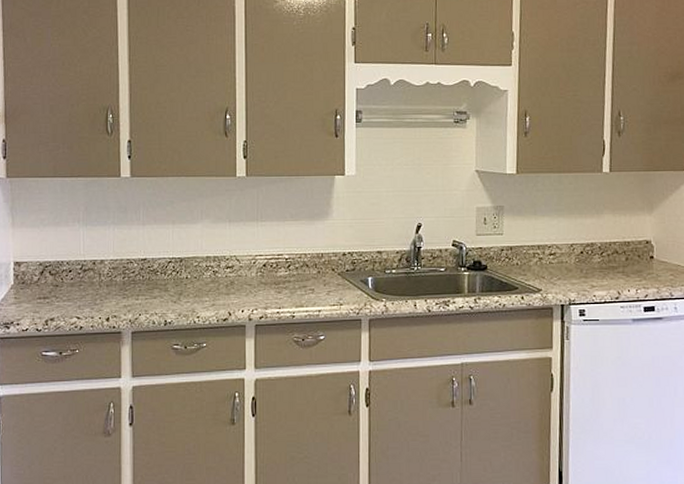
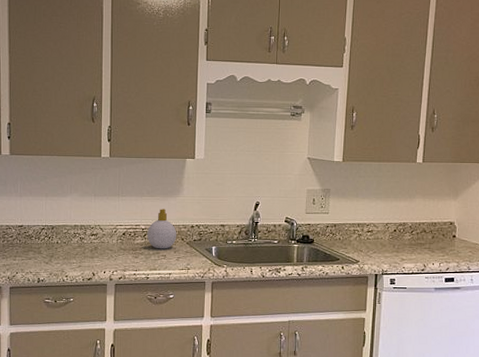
soap bottle: none [292,234,327,282] -> present [147,209,177,249]

